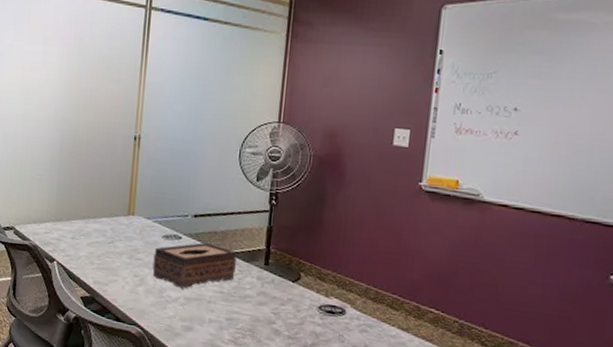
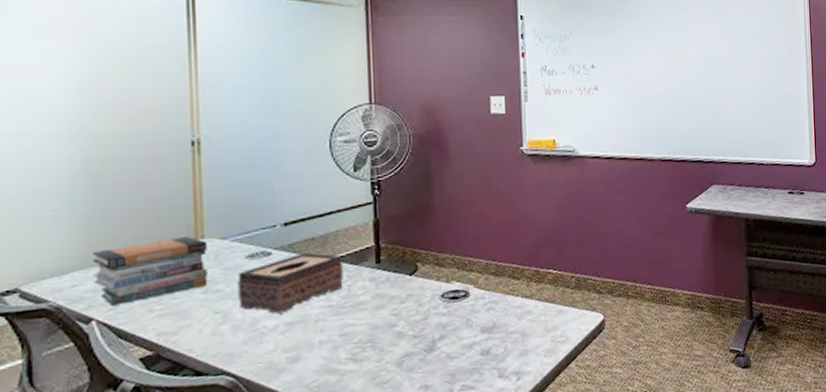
book stack: none [58,210,136,254] -> present [92,235,208,306]

